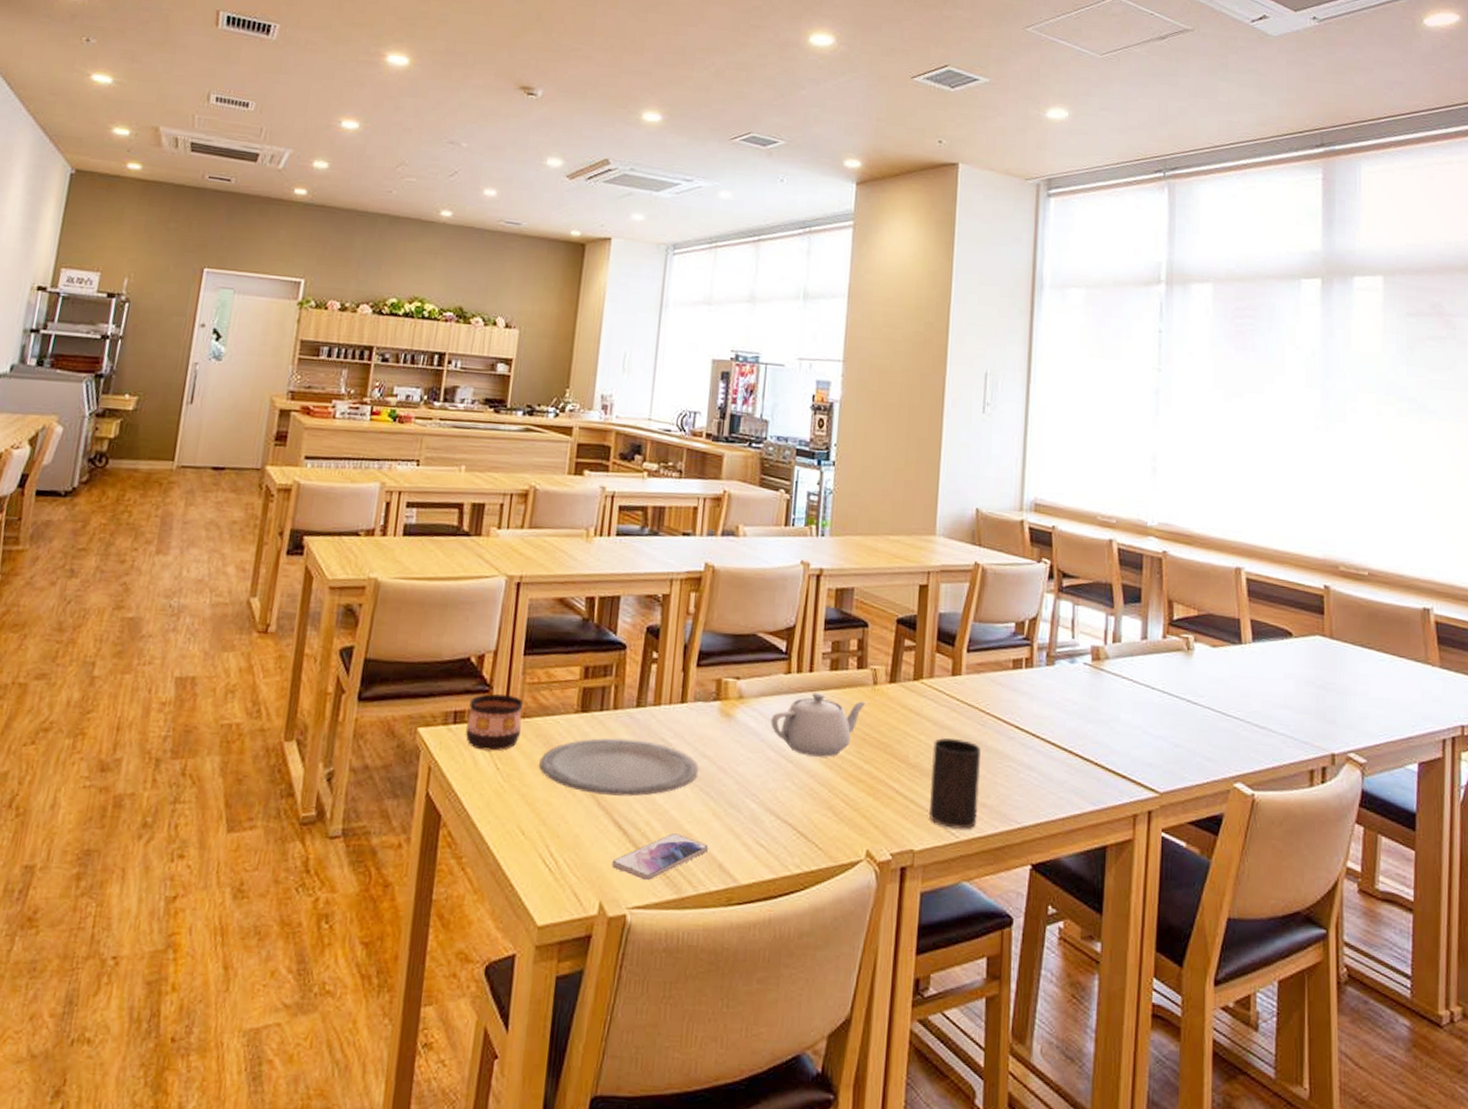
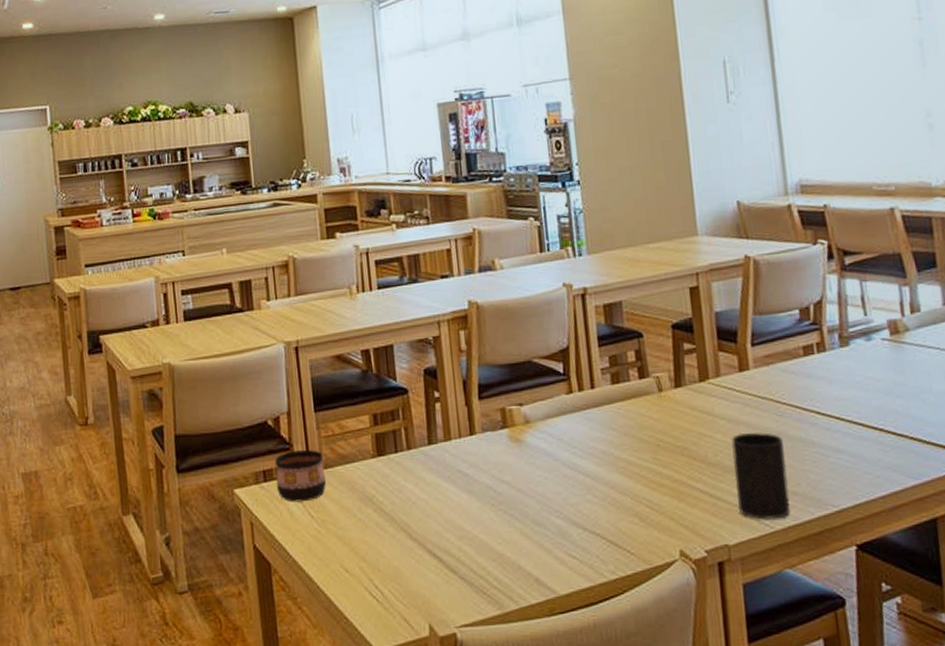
plate: present [539,738,699,797] -> none [349,474,500,529]
smartphone: present [612,833,709,881] -> none [433,555,523,601]
teapot: present [771,692,866,758] -> none [561,406,655,469]

